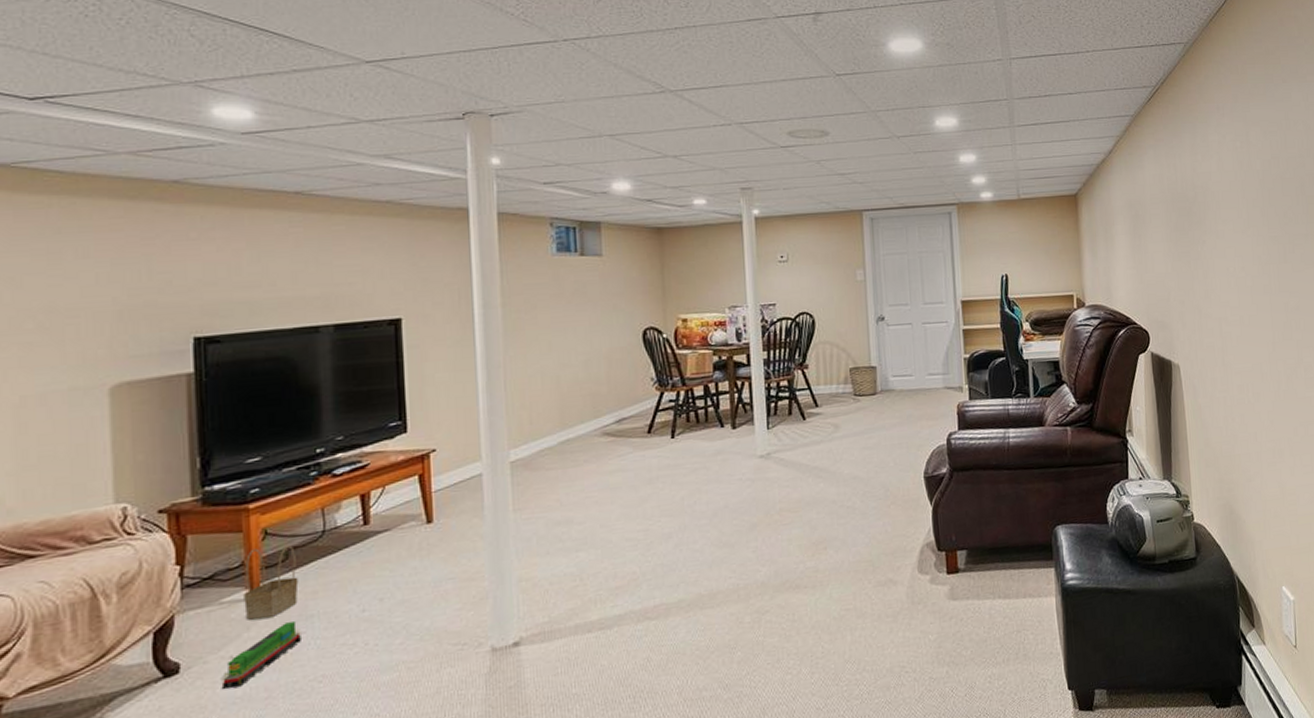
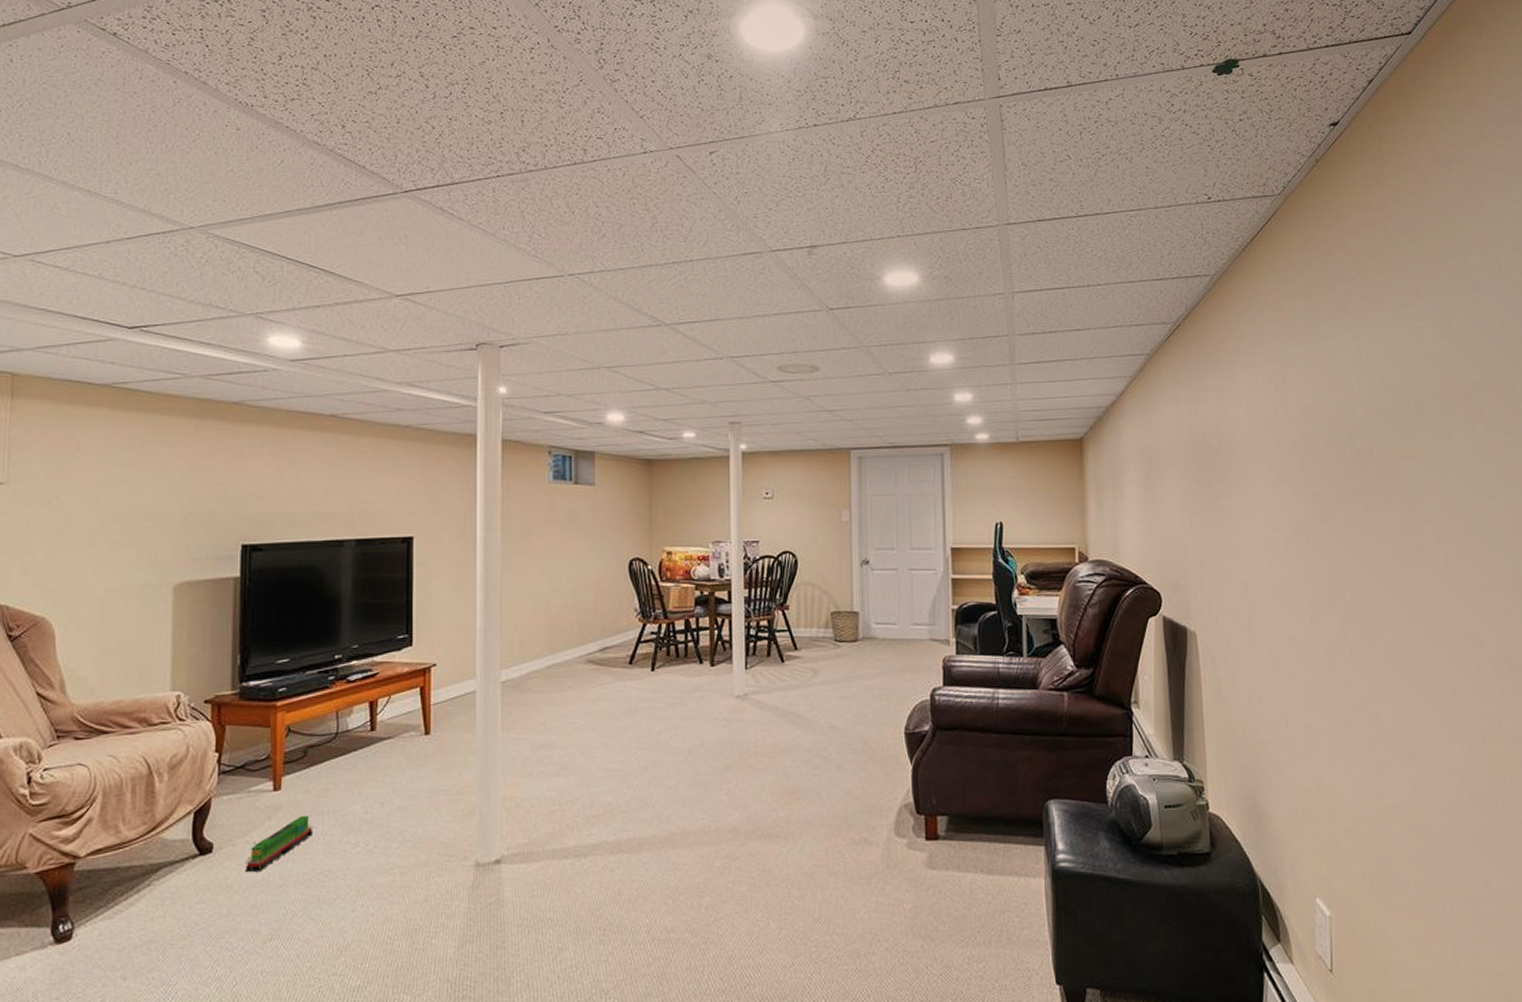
basket: present [244,545,299,620] -> none [268,743,313,810]

